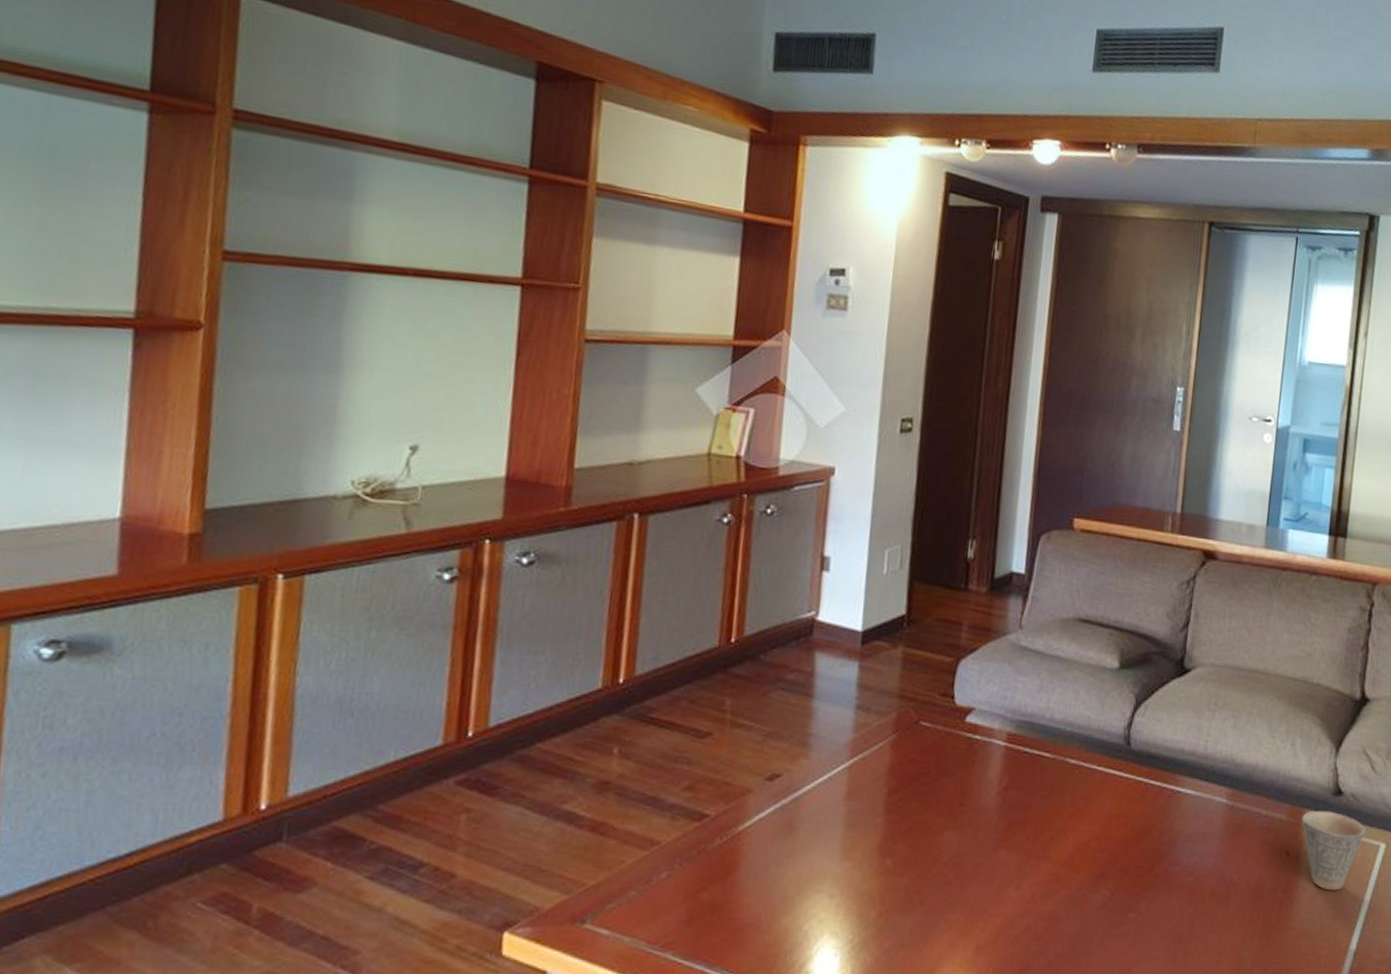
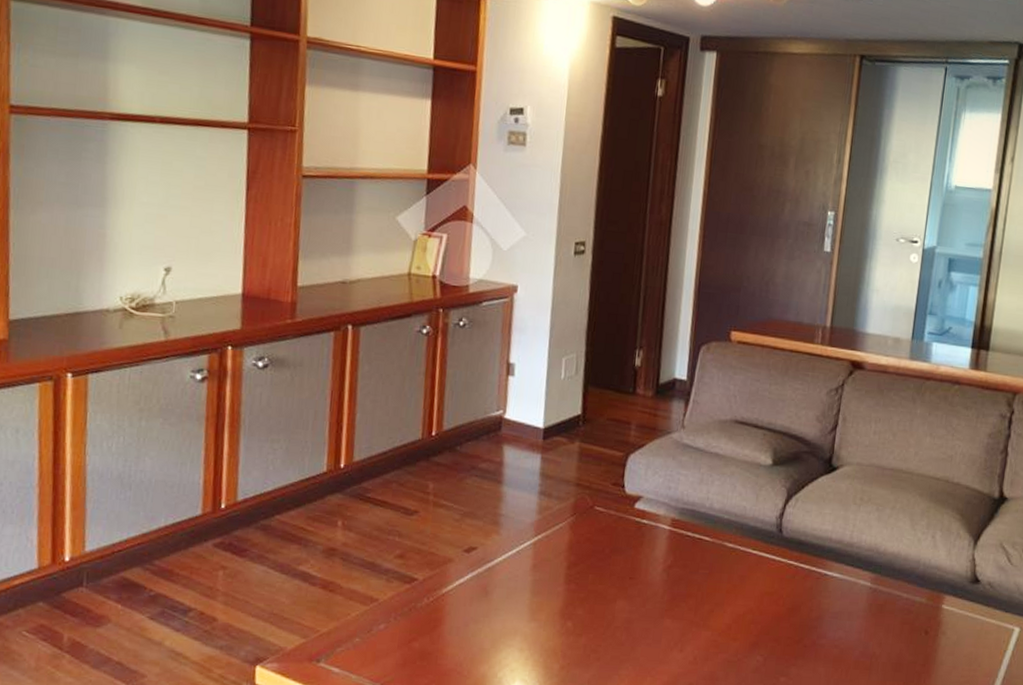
cup: present [1301,810,1365,891] -> none [940,596,1001,667]

